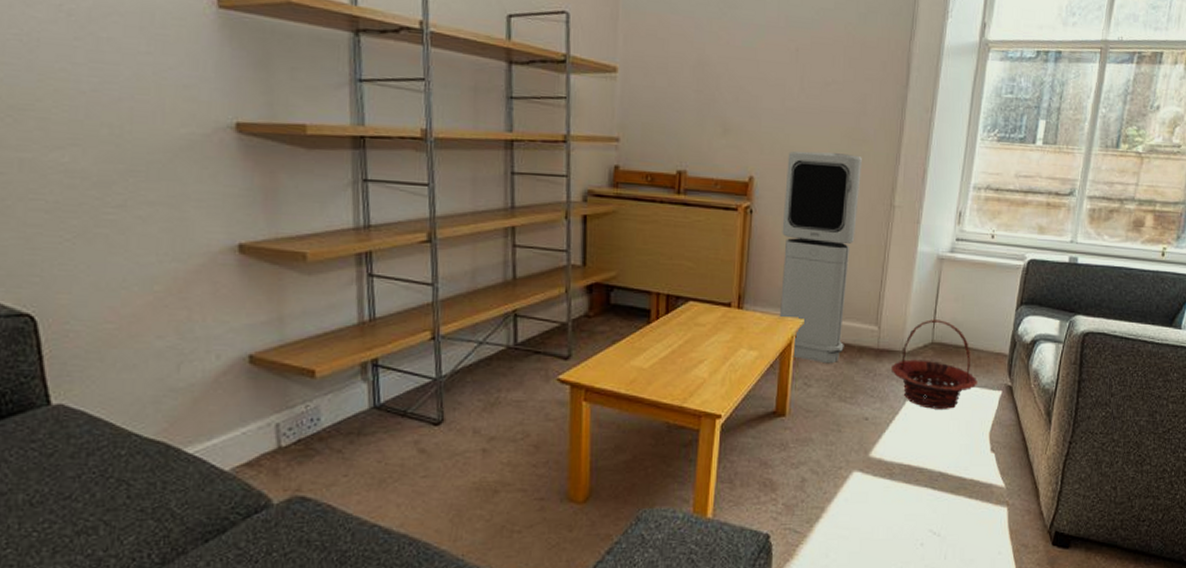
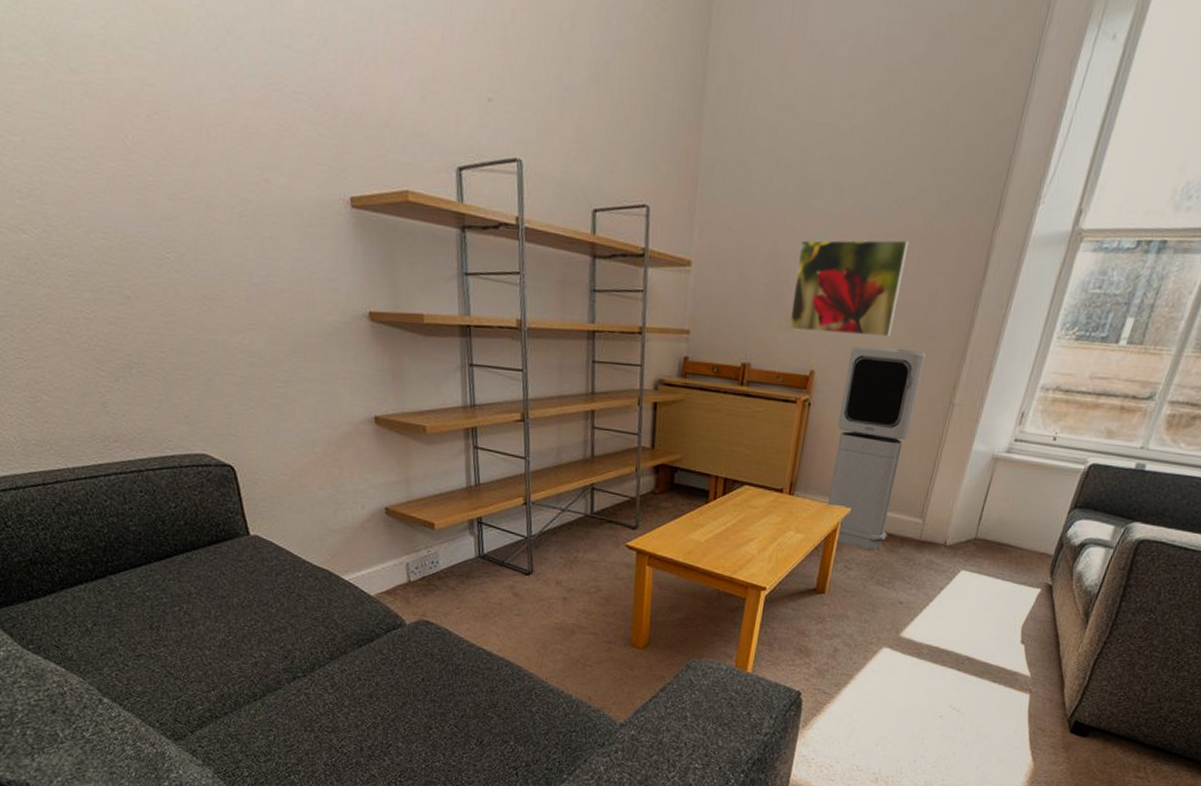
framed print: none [723,47,834,142] -> present [788,239,909,338]
basket: present [890,319,977,410] -> none [930,516,1017,602]

